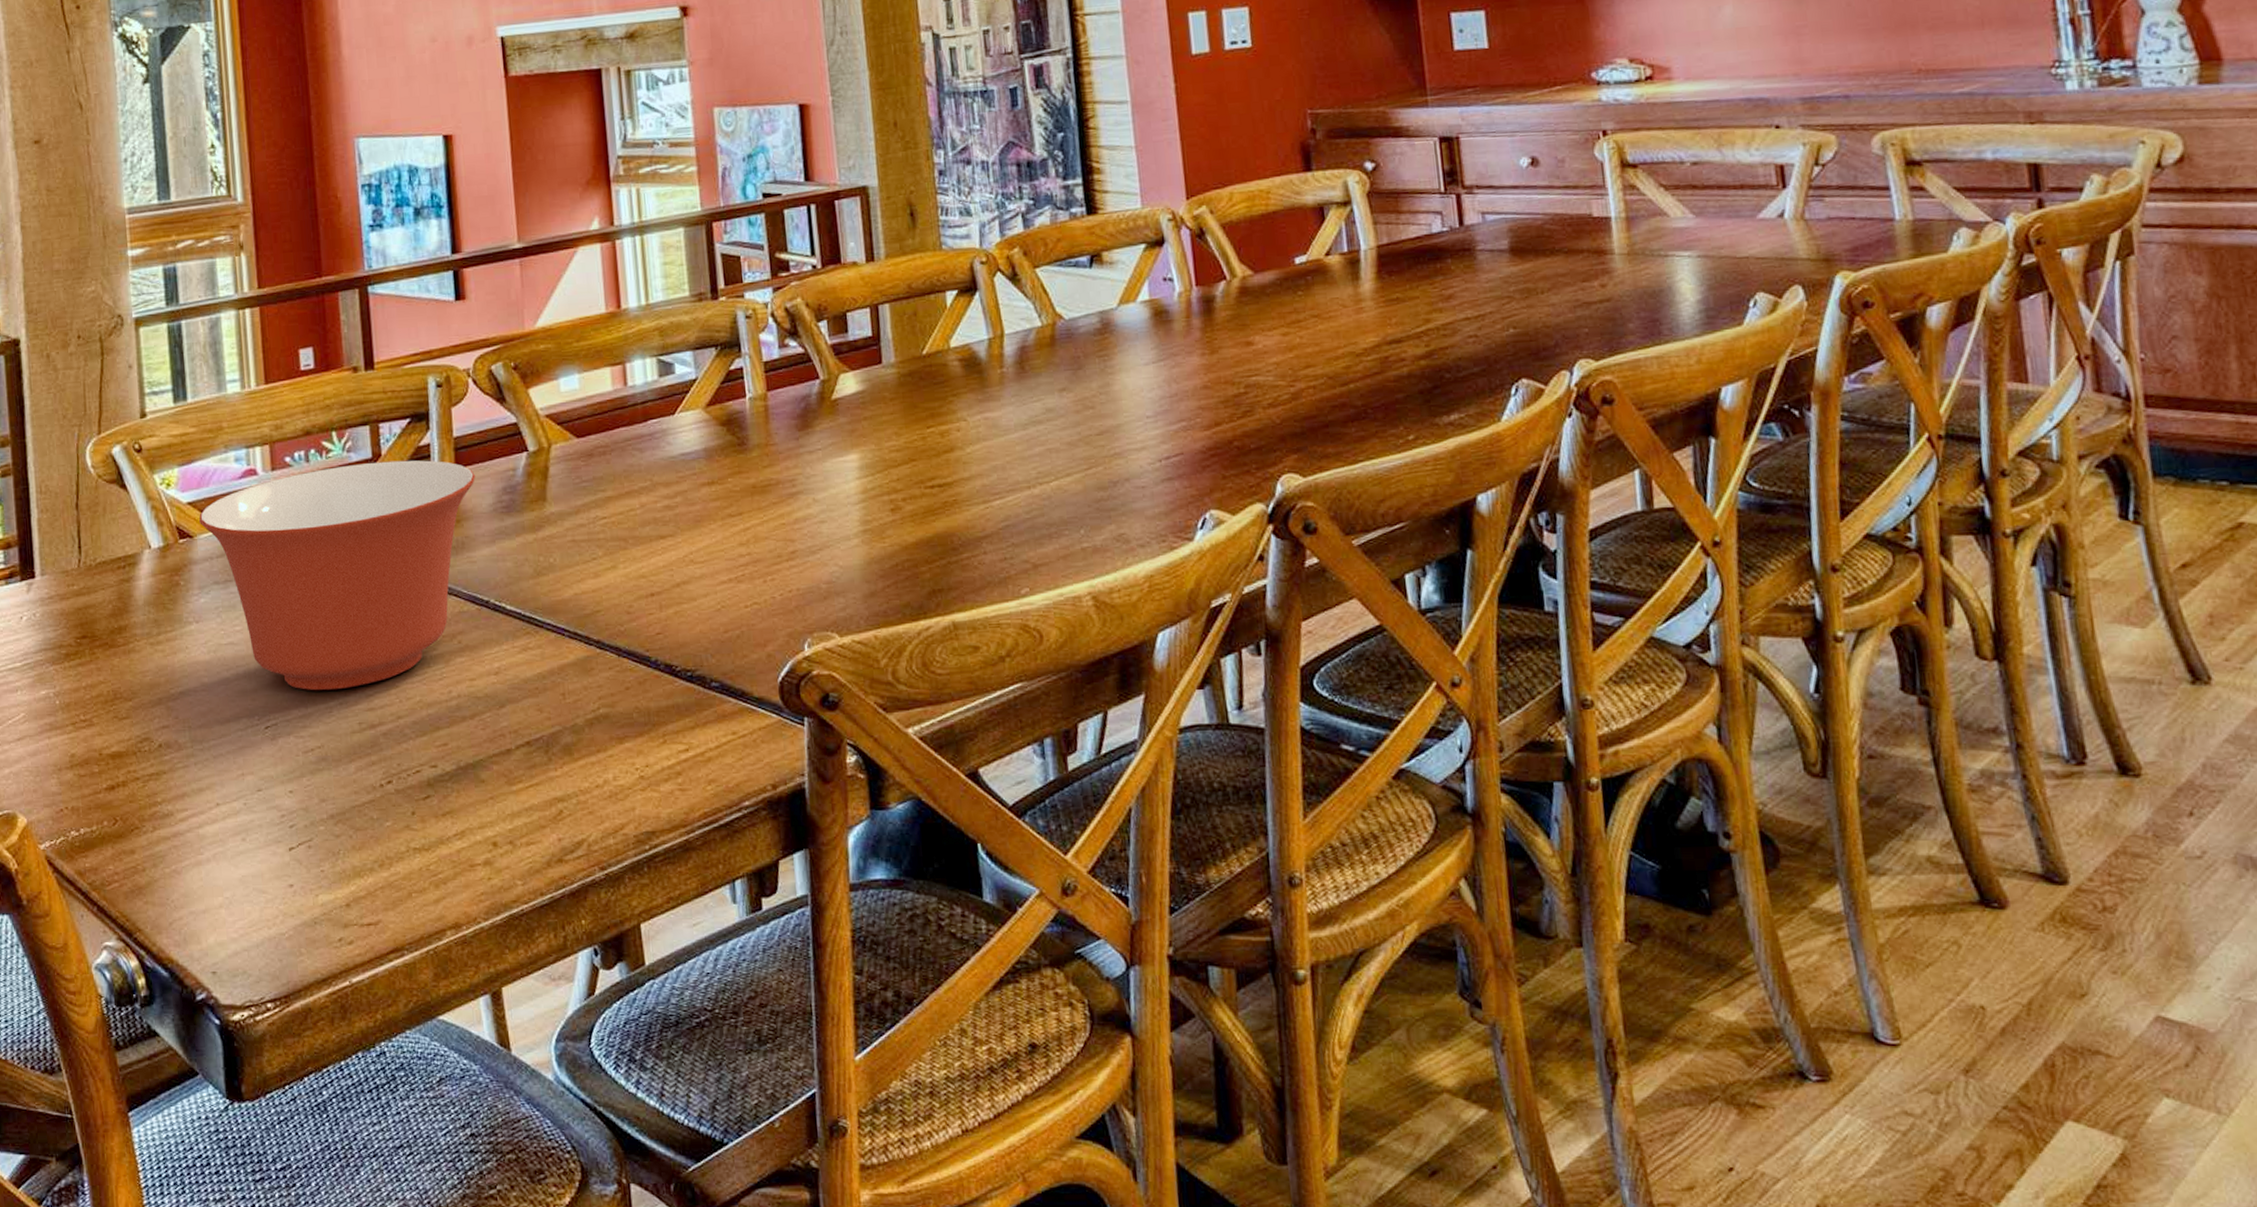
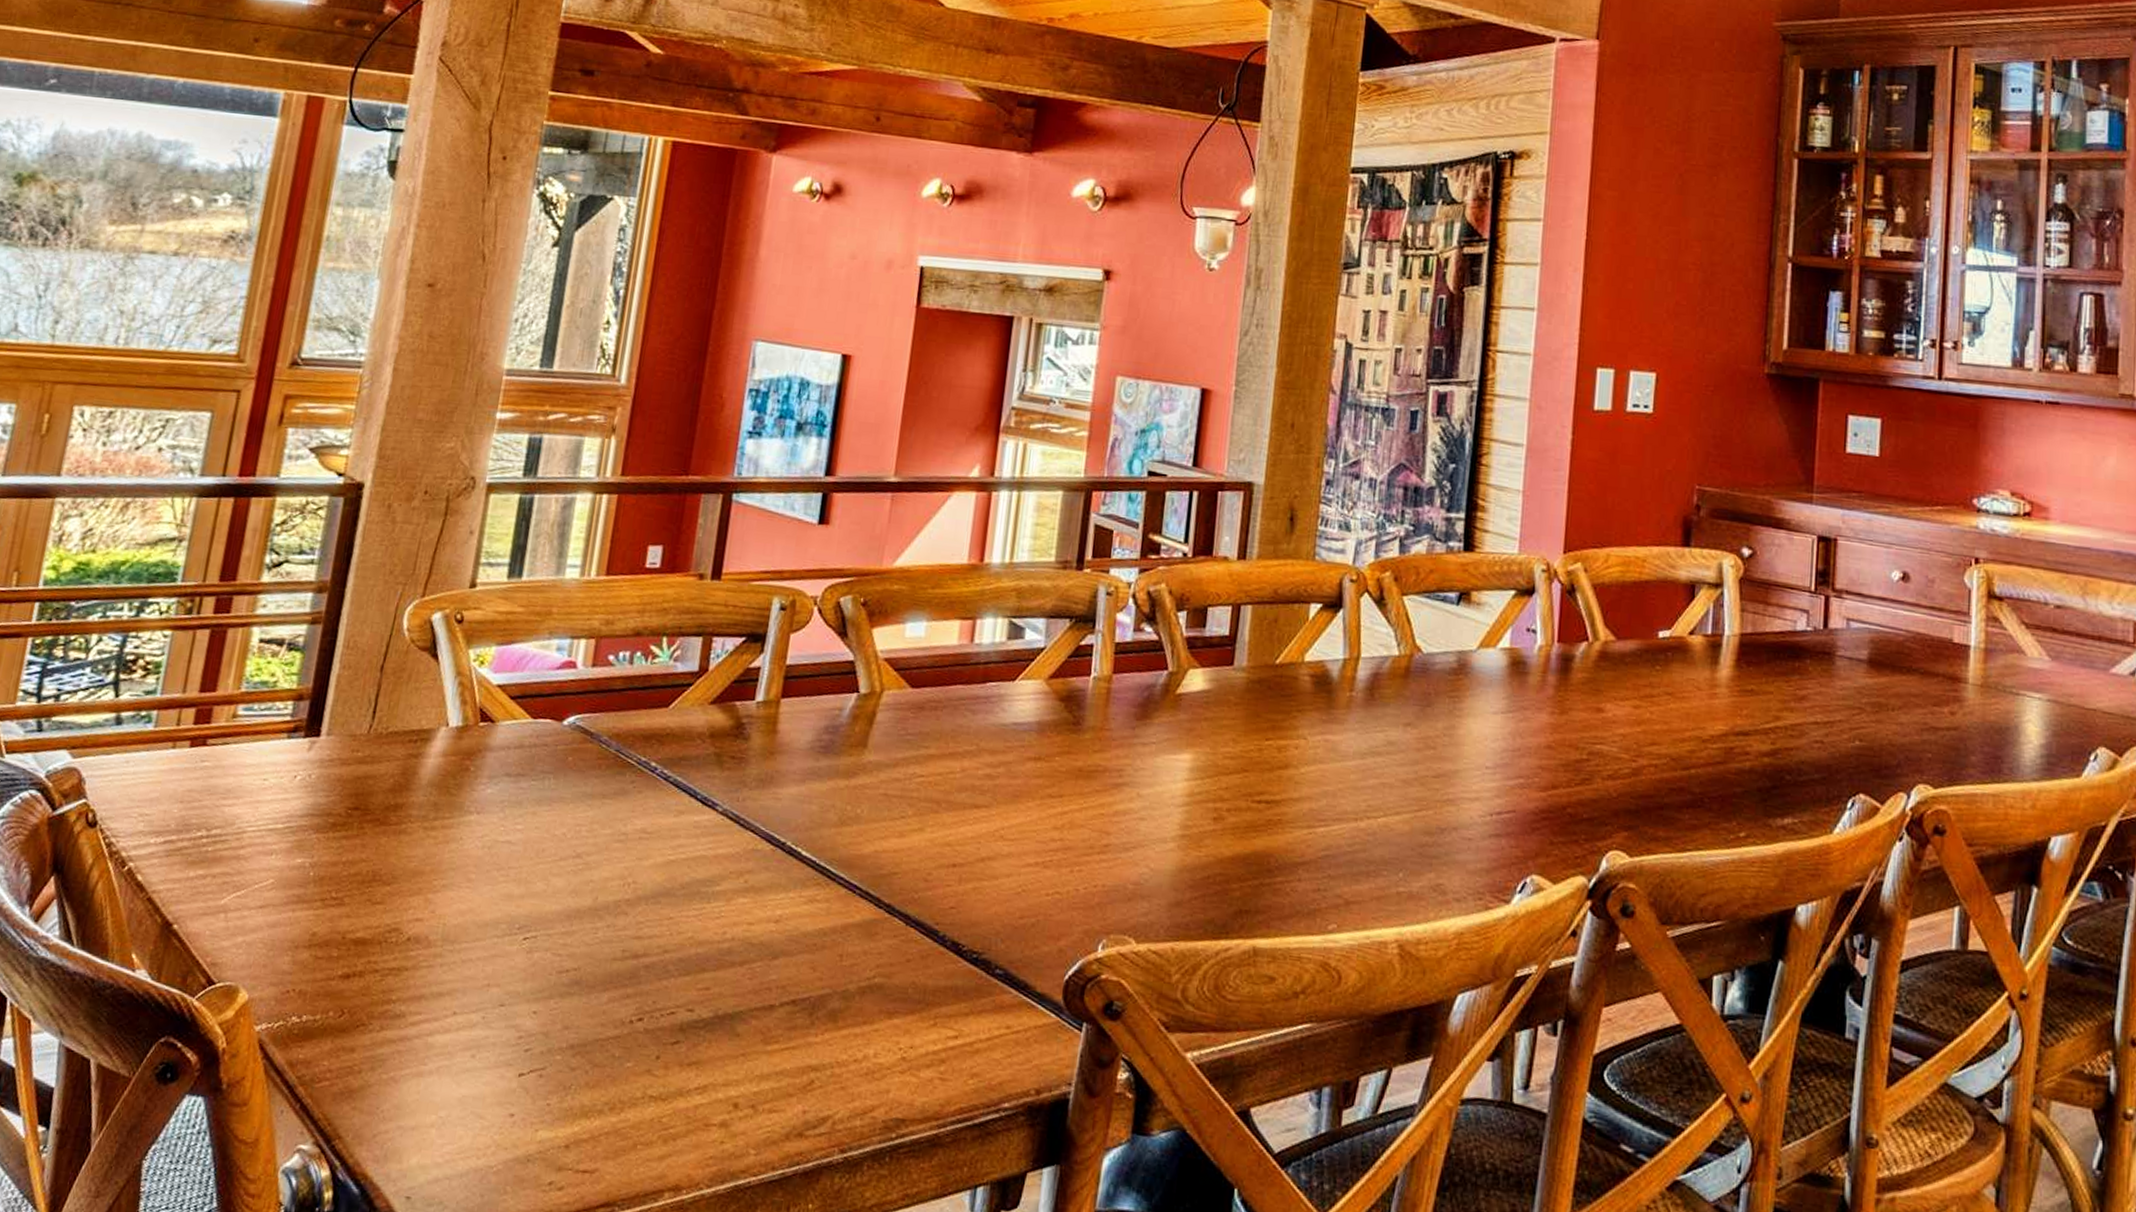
mixing bowl: present [199,460,475,691] -> none [505,674,800,911]

